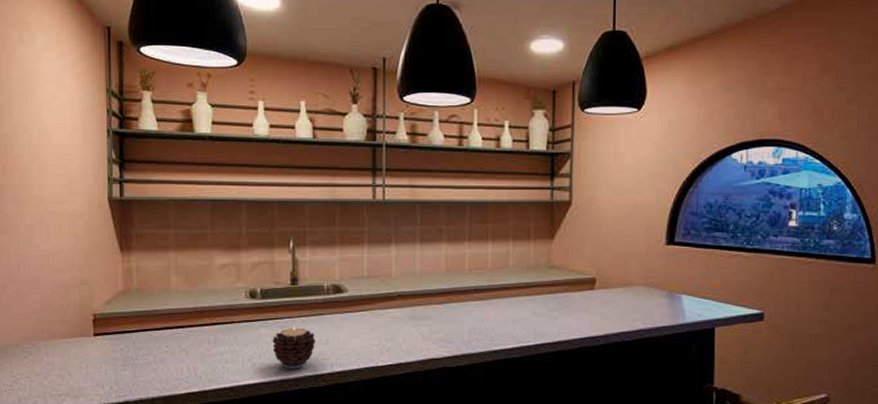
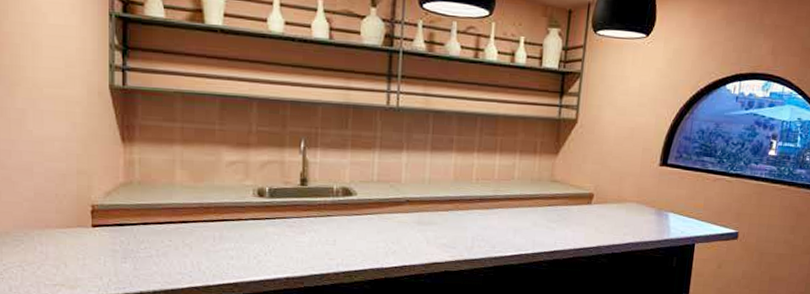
candle: present [272,325,316,369] -> none [279,225,323,268]

